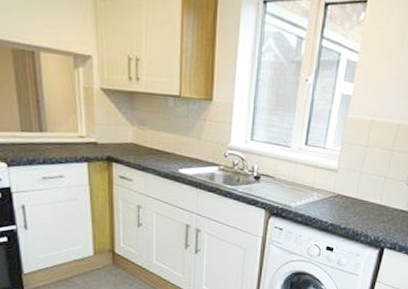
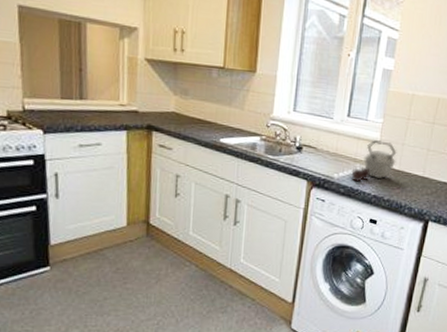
kettle: none [308,168,355,211] -> present [351,140,397,182]

